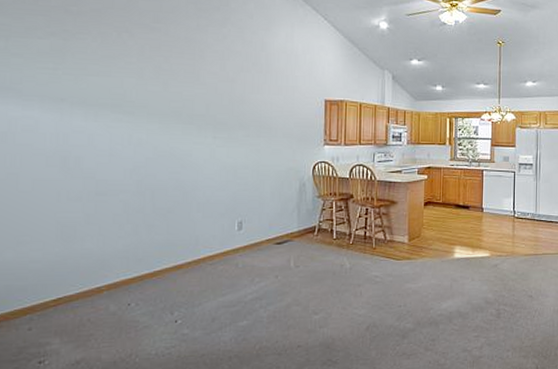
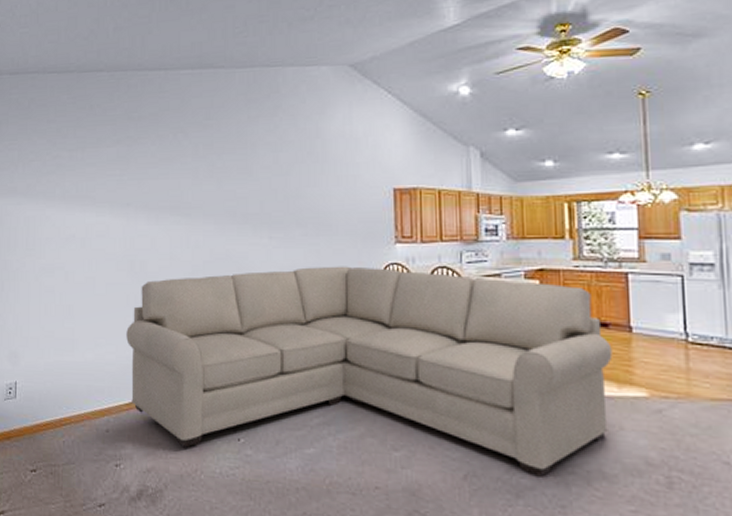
sofa: none [56,163,471,335] -> present [126,266,613,477]

